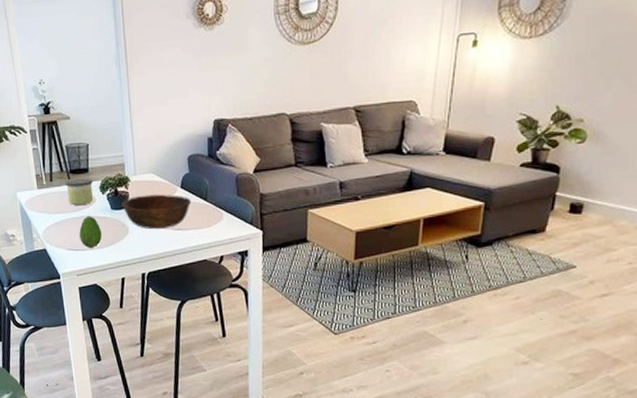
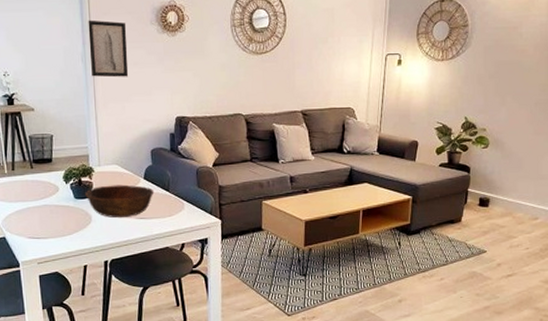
candle: present [64,178,94,205] -> none [27,168,57,194]
fruit: present [79,216,102,248] -> none [41,204,64,236]
wall art: none [121,18,164,80] -> present [88,20,129,78]

